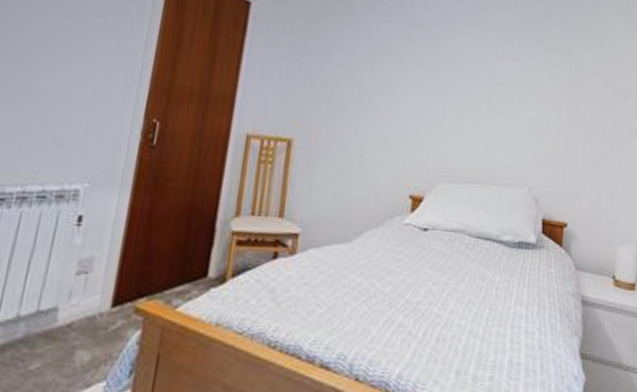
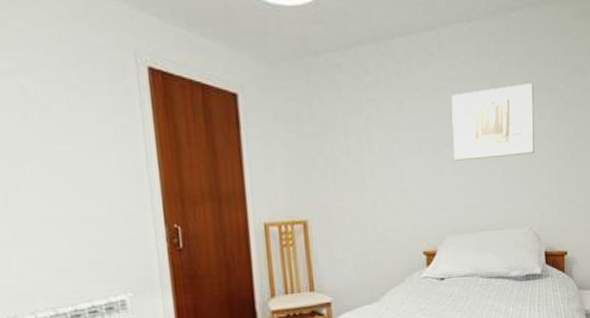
wall art: none [457,38,549,112] -> present [451,82,535,161]

